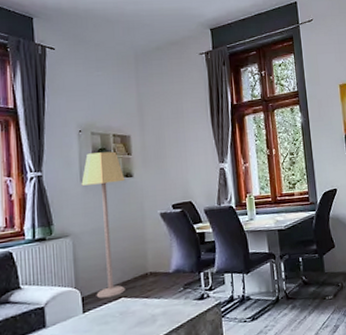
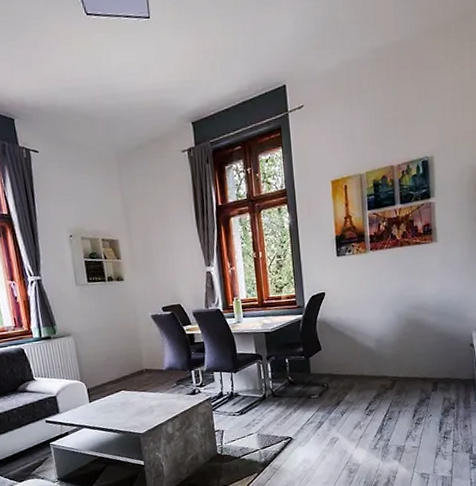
lamp: present [81,151,126,299] -> none [77,255,125,391]

